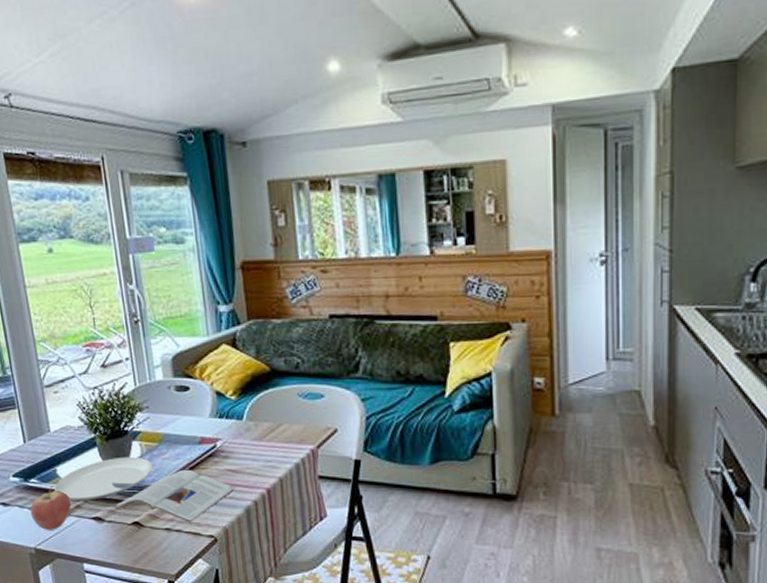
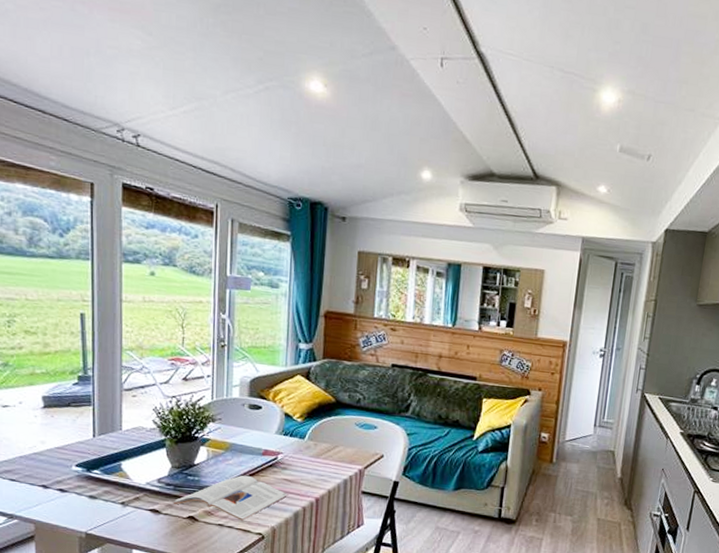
fruit: present [30,486,72,530] -> none [87,478,131,518]
plate: present [54,456,153,501] -> none [116,459,216,495]

